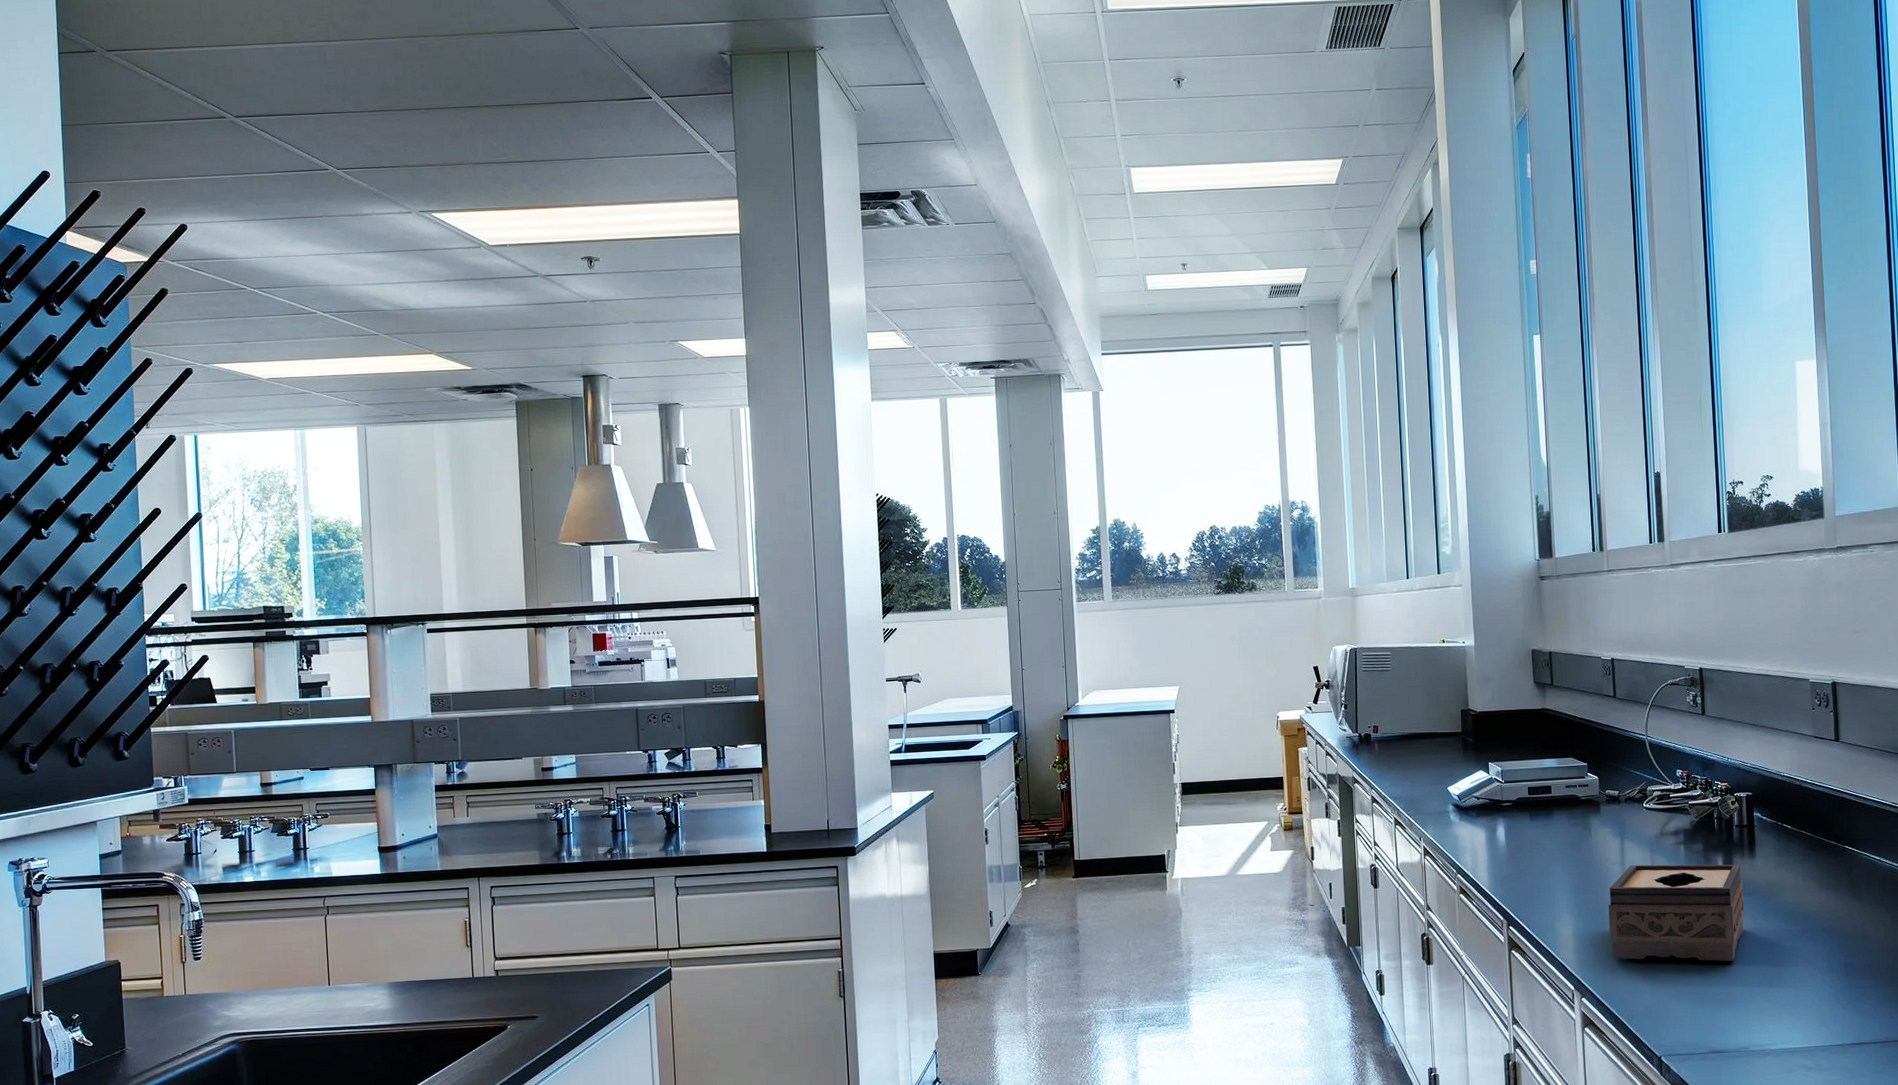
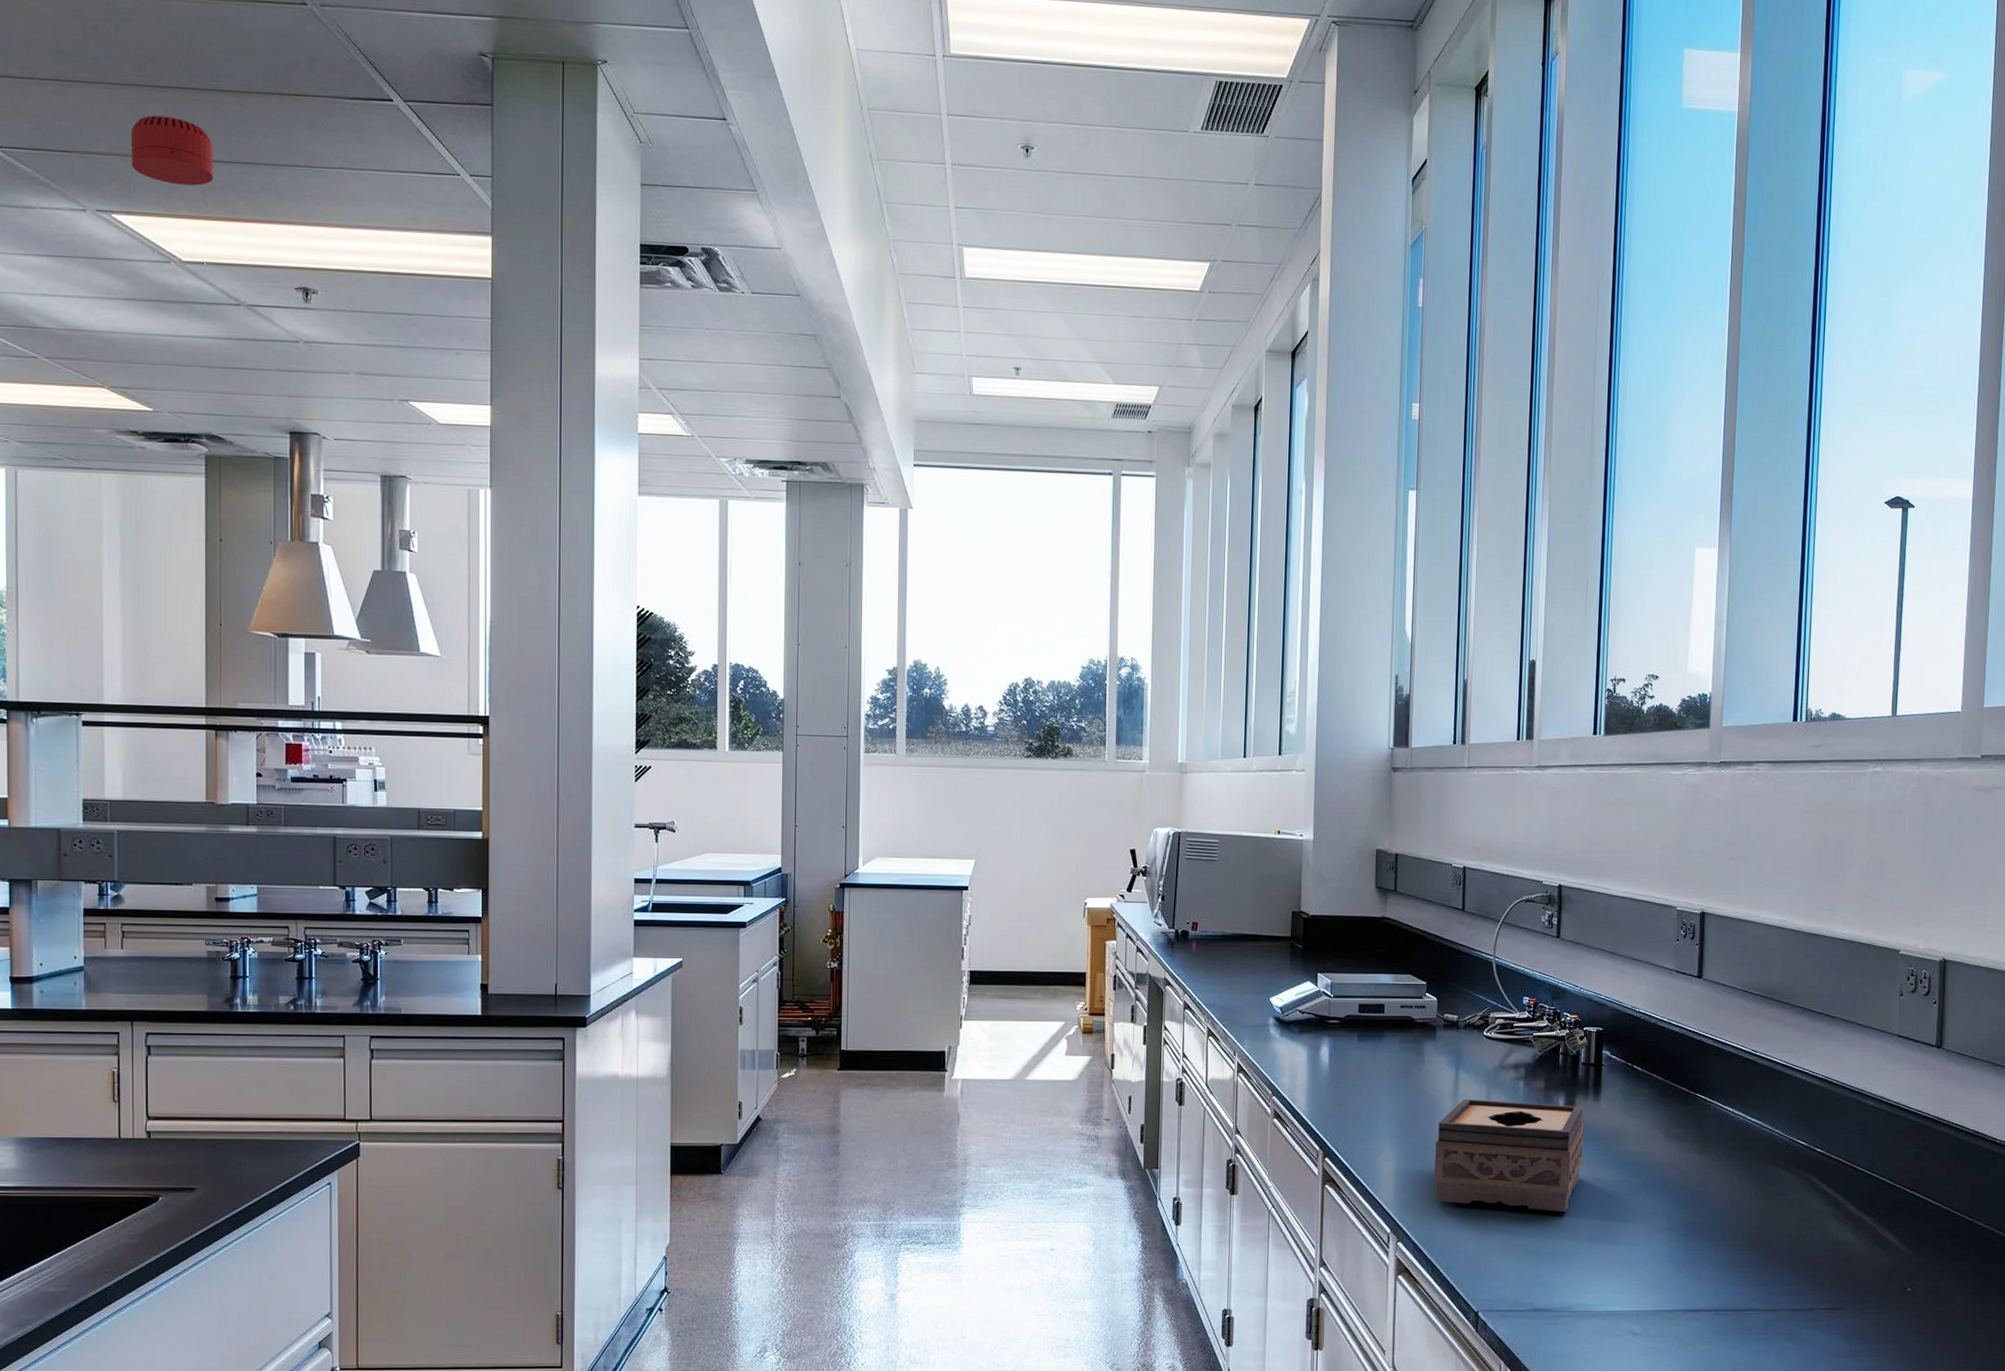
smoke detector: none [443,130,511,184] -> present [130,115,213,186]

